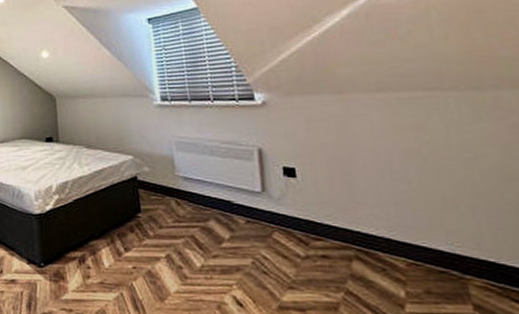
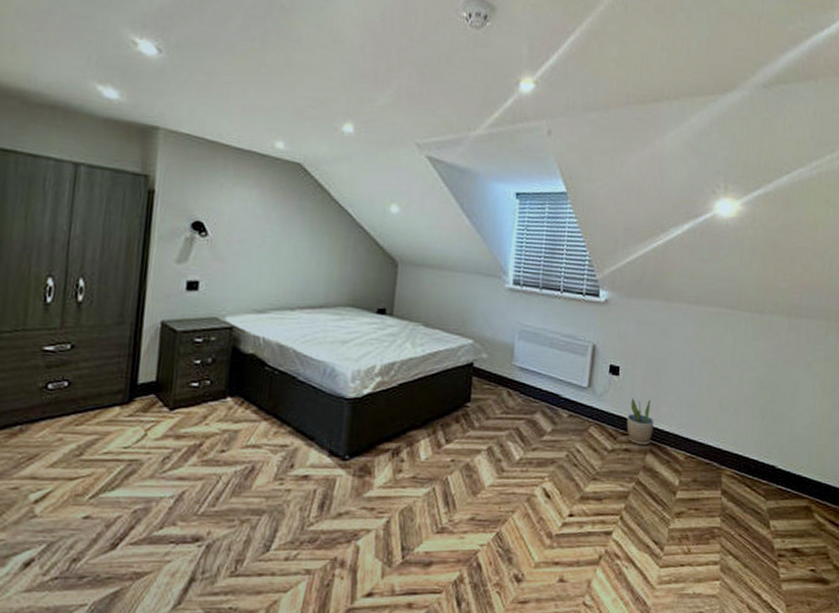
potted plant: none [316,200,355,252] -> present [626,398,654,446]

